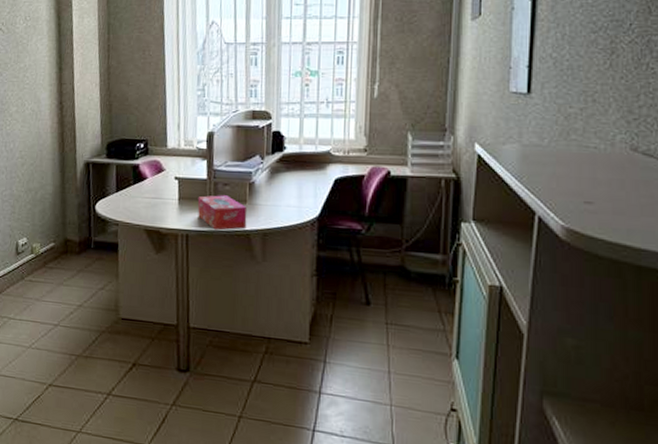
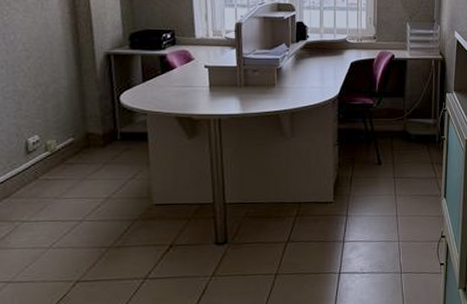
tissue box: present [197,195,247,231] -> none [228,81,276,113]

